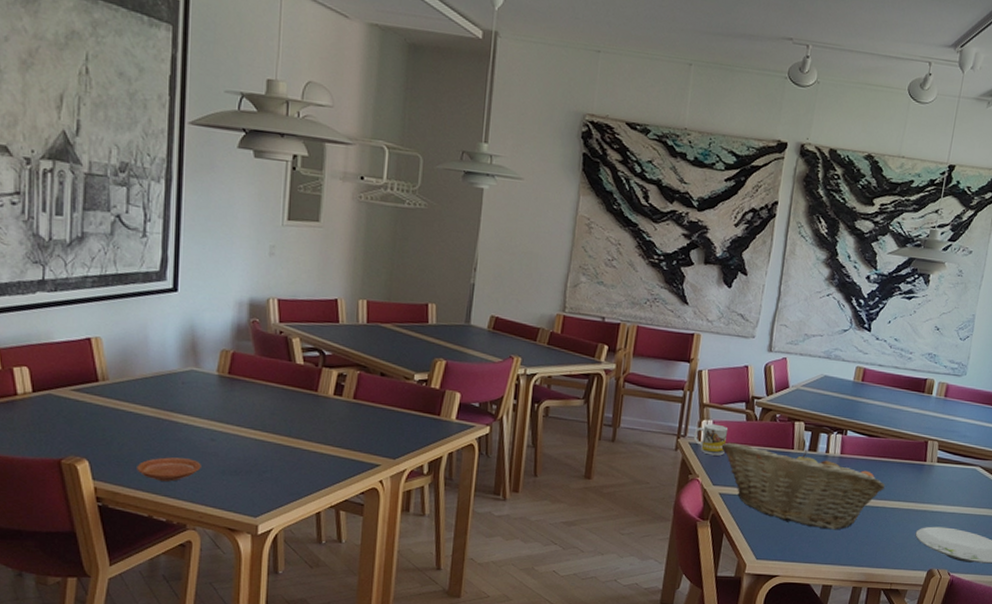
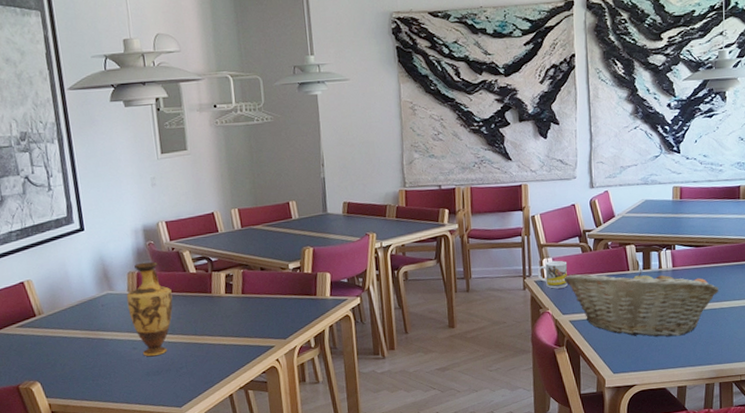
plate: present [137,457,201,482] -> none [78,367,130,390]
vase: none [213,341,270,453] -> present [126,261,173,357]

